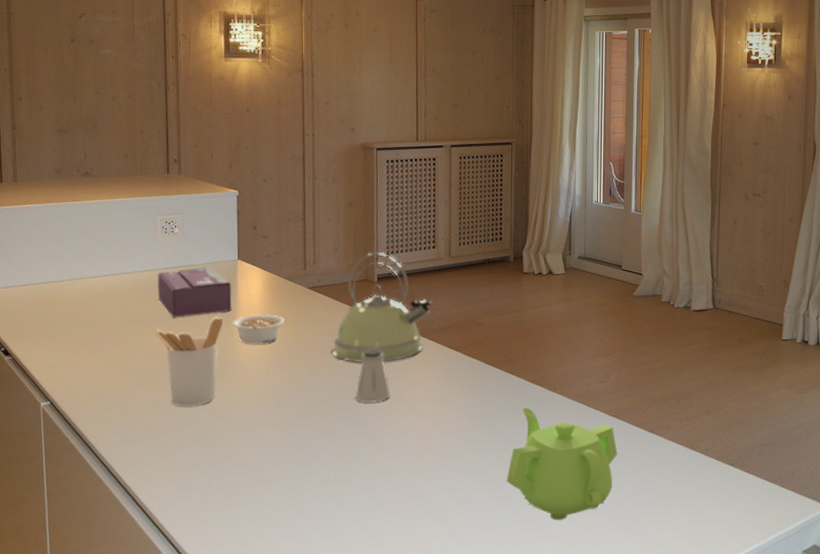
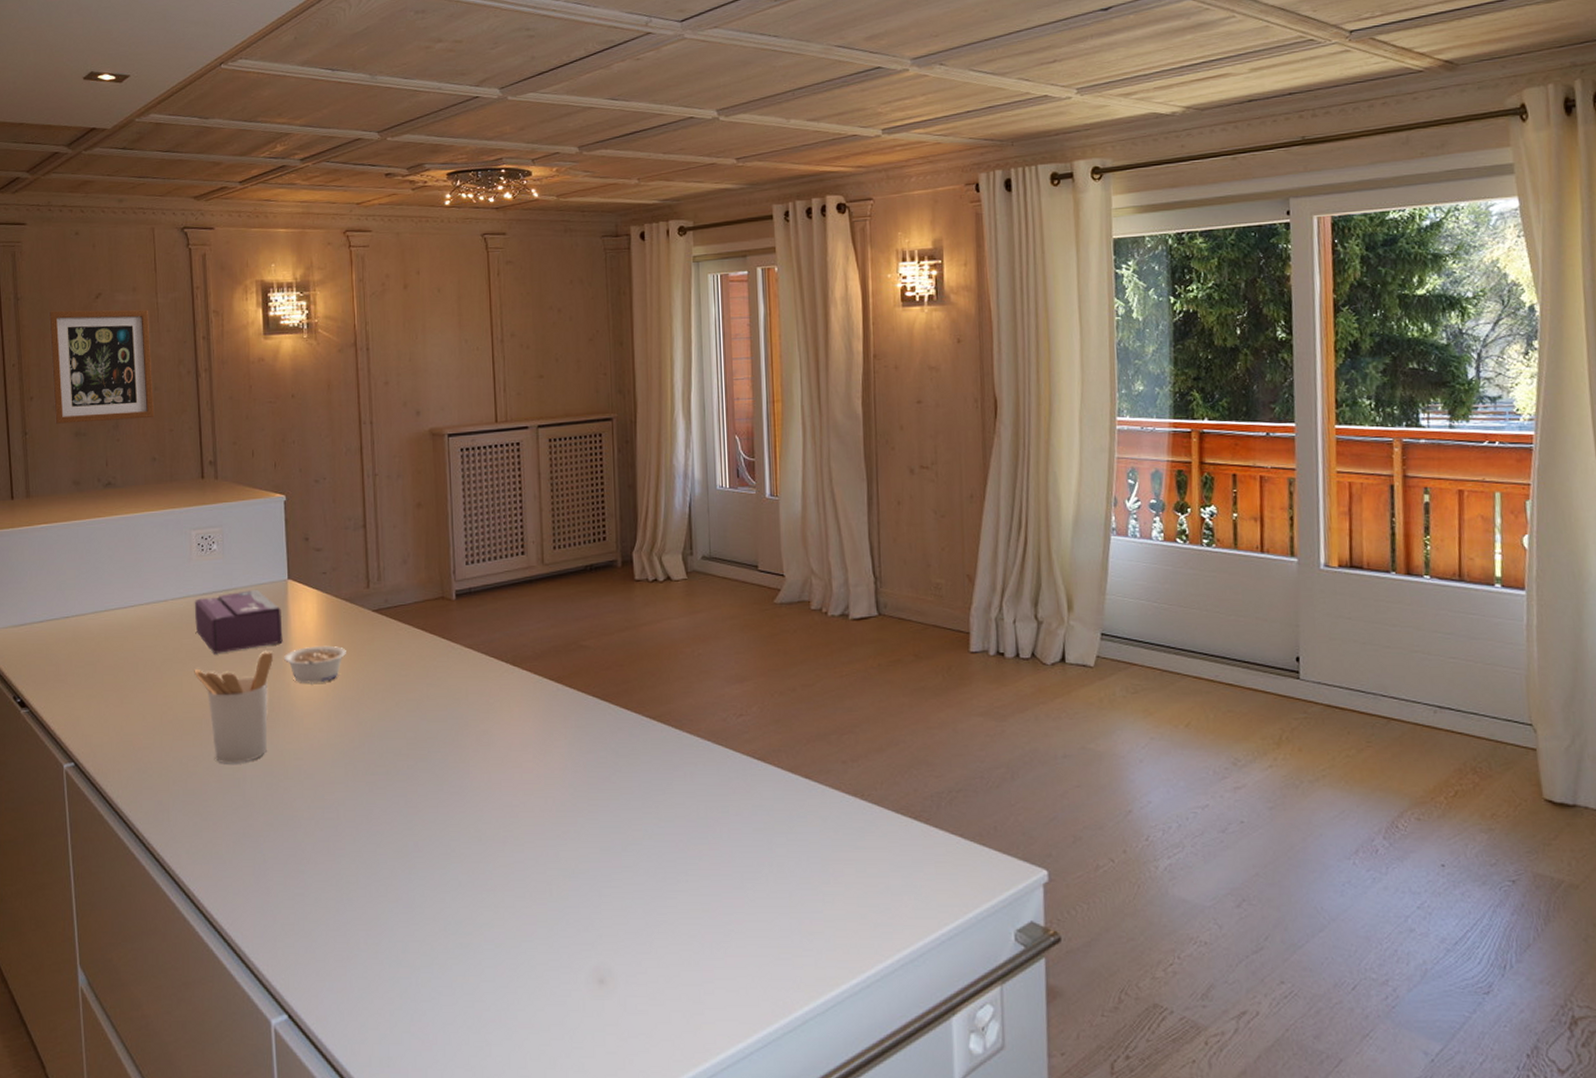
wall art: none [37,26,128,122] -> present [48,309,155,424]
kettle: present [332,251,432,363] -> none [404,562,524,702]
saltshaker: present [355,349,391,404] -> none [435,684,478,753]
teapot: present [506,407,618,521] -> none [627,751,767,897]

